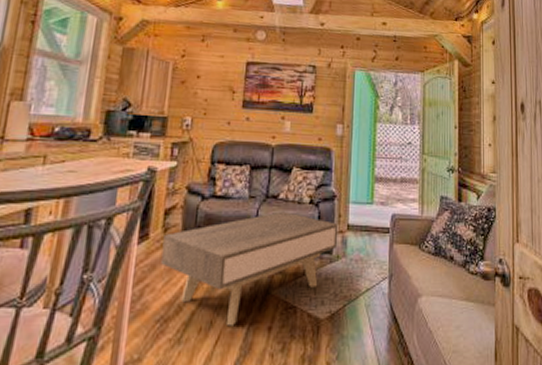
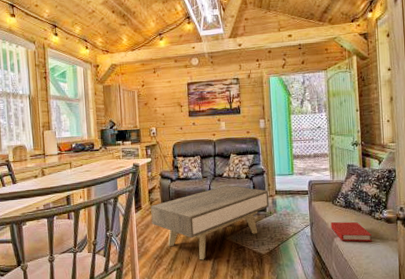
book: none [415,275,464,306] -> present [330,221,372,242]

